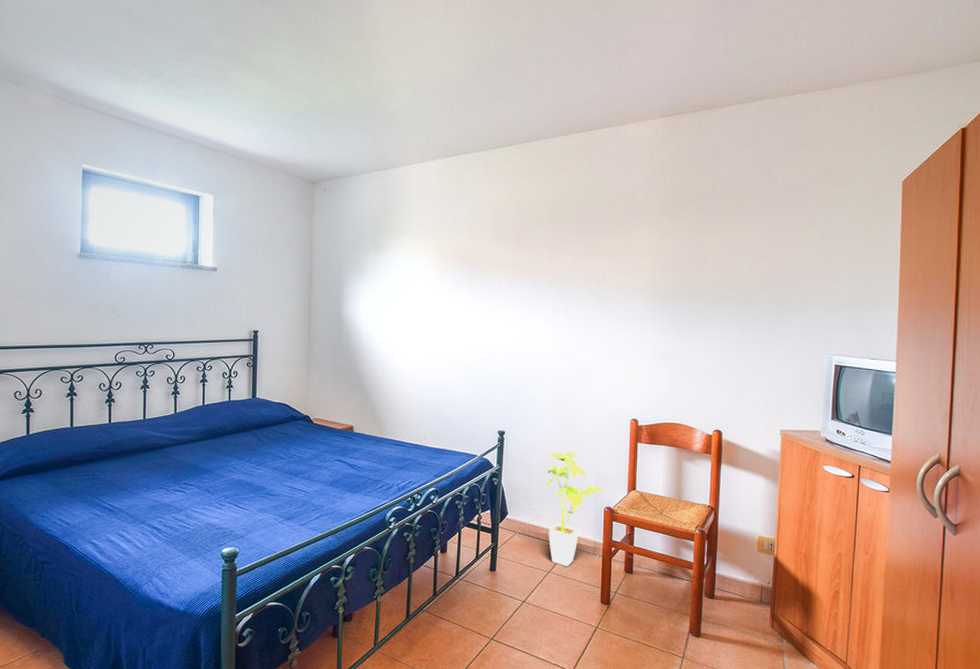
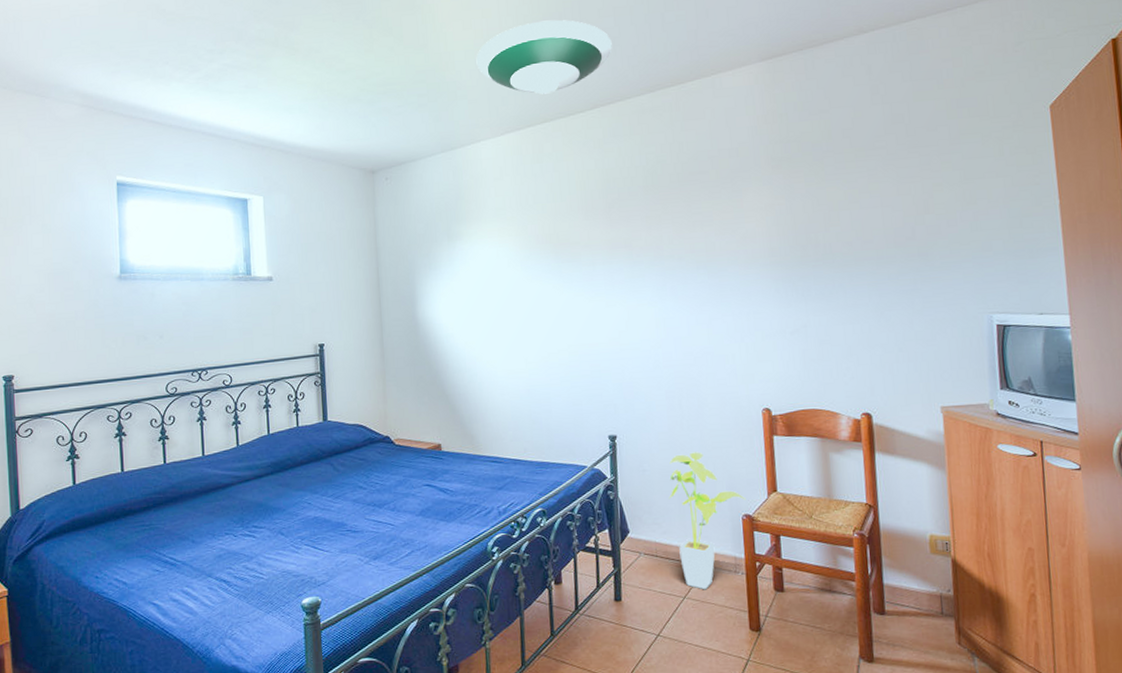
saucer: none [413,62,534,128] -> present [476,19,612,95]

